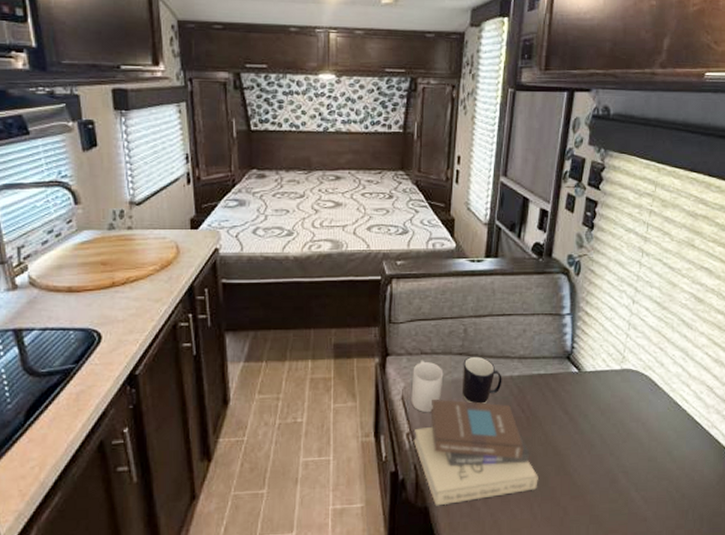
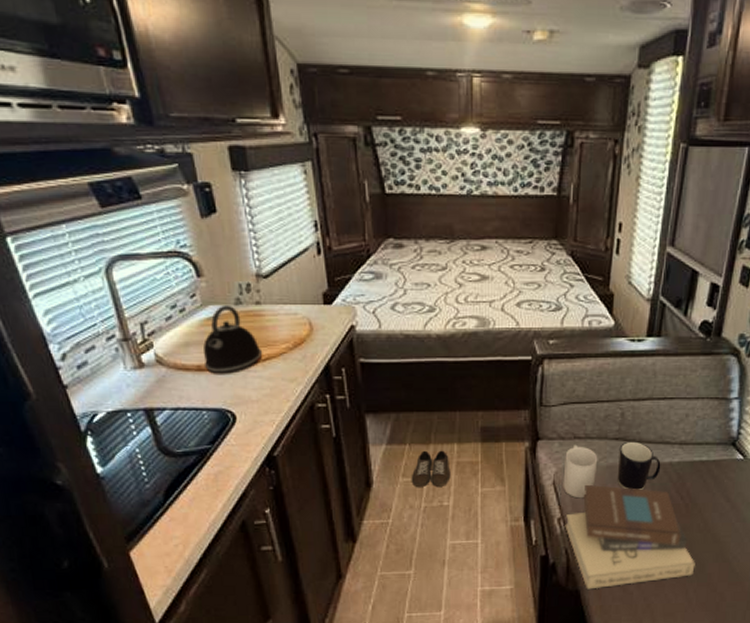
kettle: none [76,231,130,296] -> present [203,306,262,376]
shoe: none [266,367,305,405] -> present [411,450,451,488]

